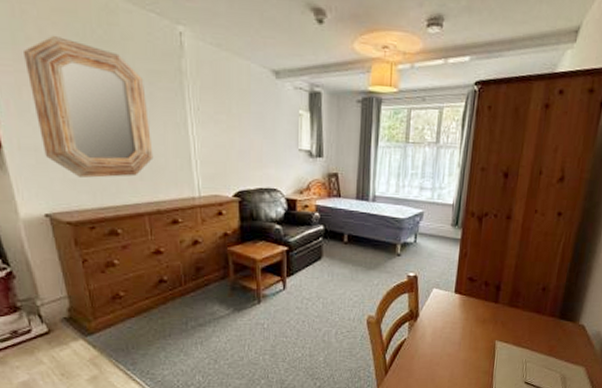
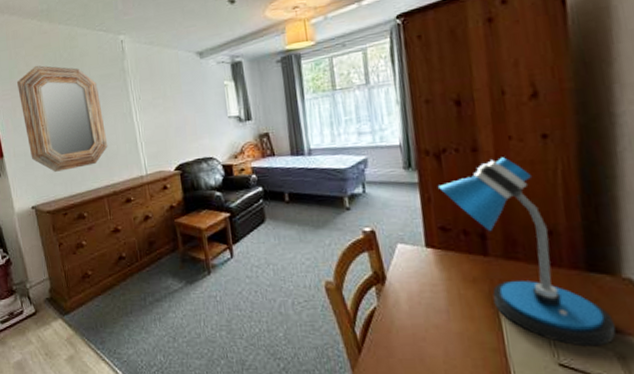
desk lamp: none [475,226,566,371] -> present [438,157,616,347]

